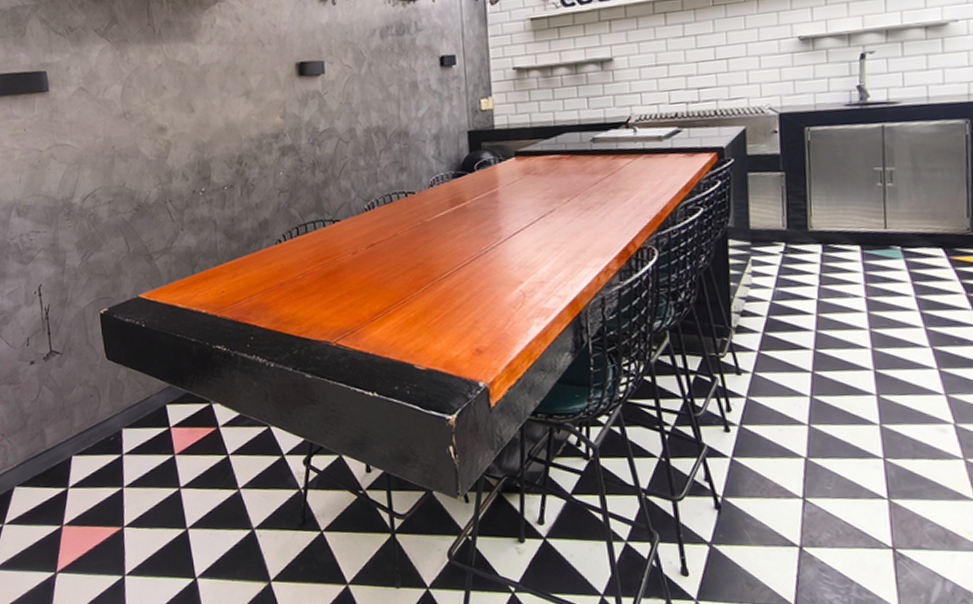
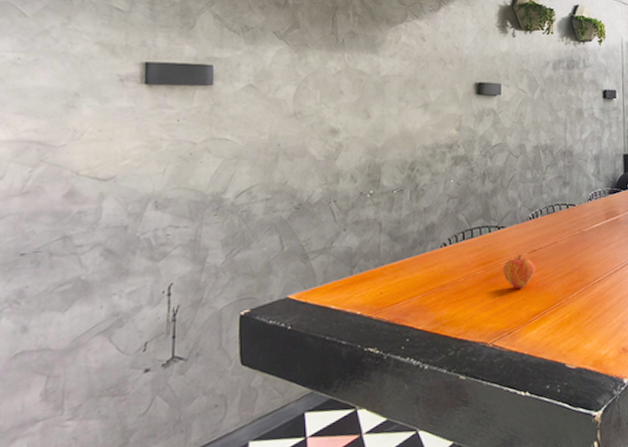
fruit: none [340,249,376,285] -> present [503,254,536,288]

